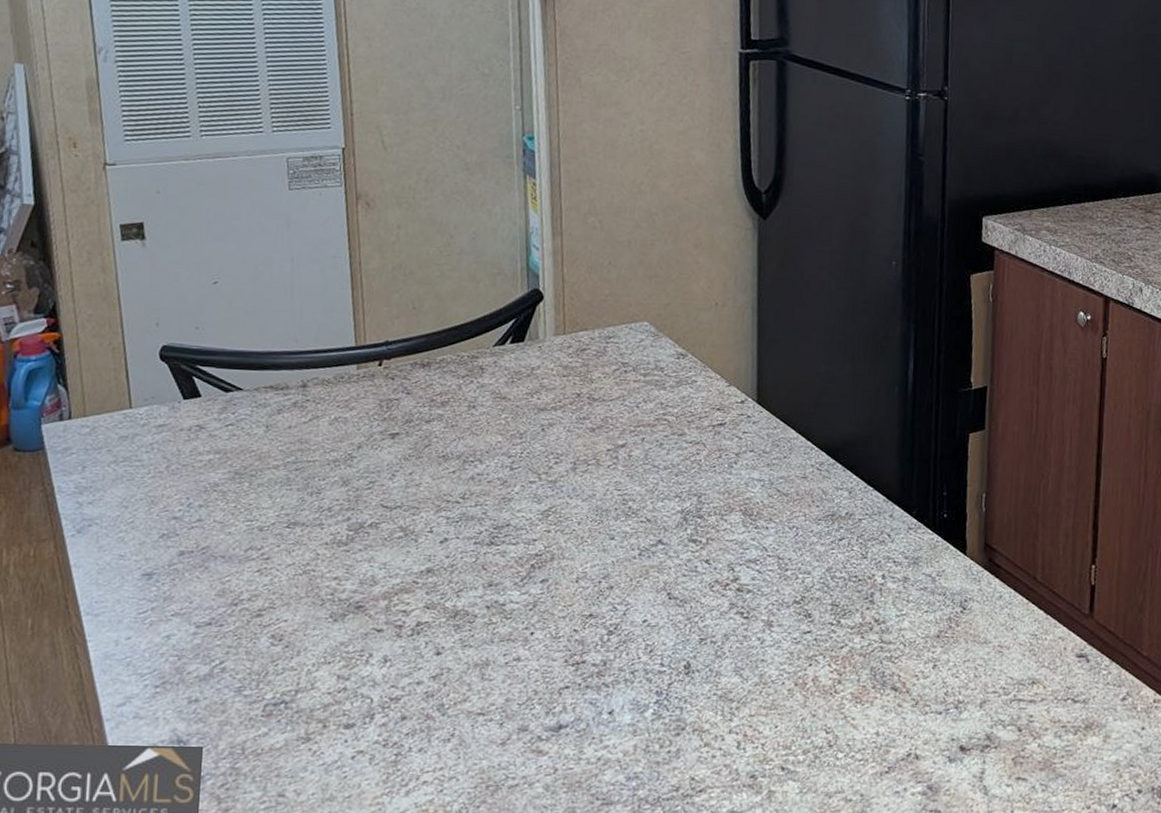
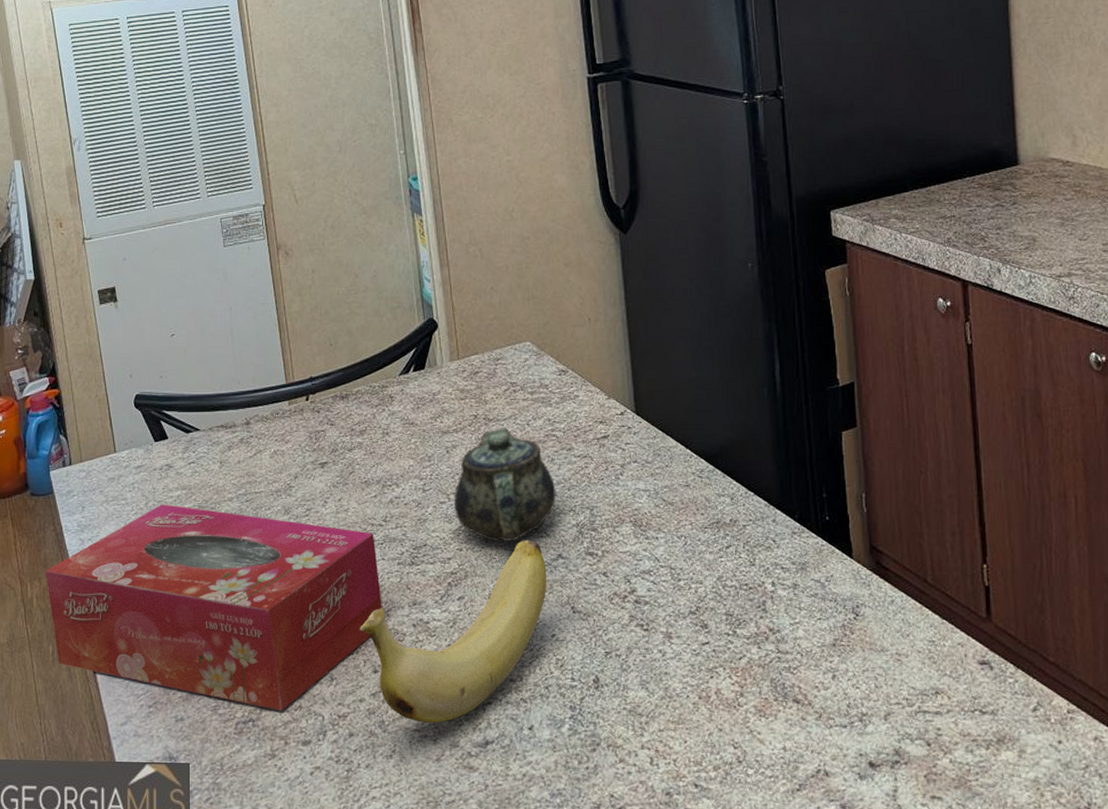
tissue box: none [28,468,452,694] -> present [45,504,382,712]
banana: none [423,524,644,707] -> present [360,540,547,723]
teapot: none [545,408,662,525] -> present [454,428,556,541]

